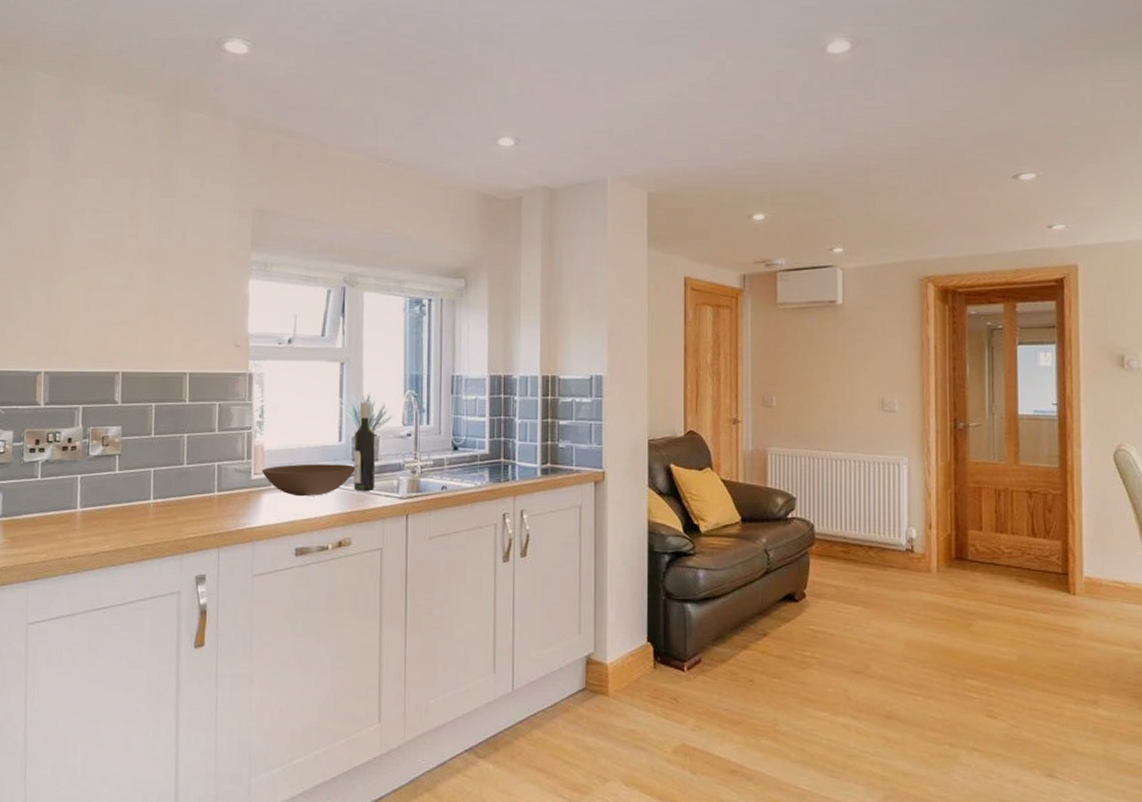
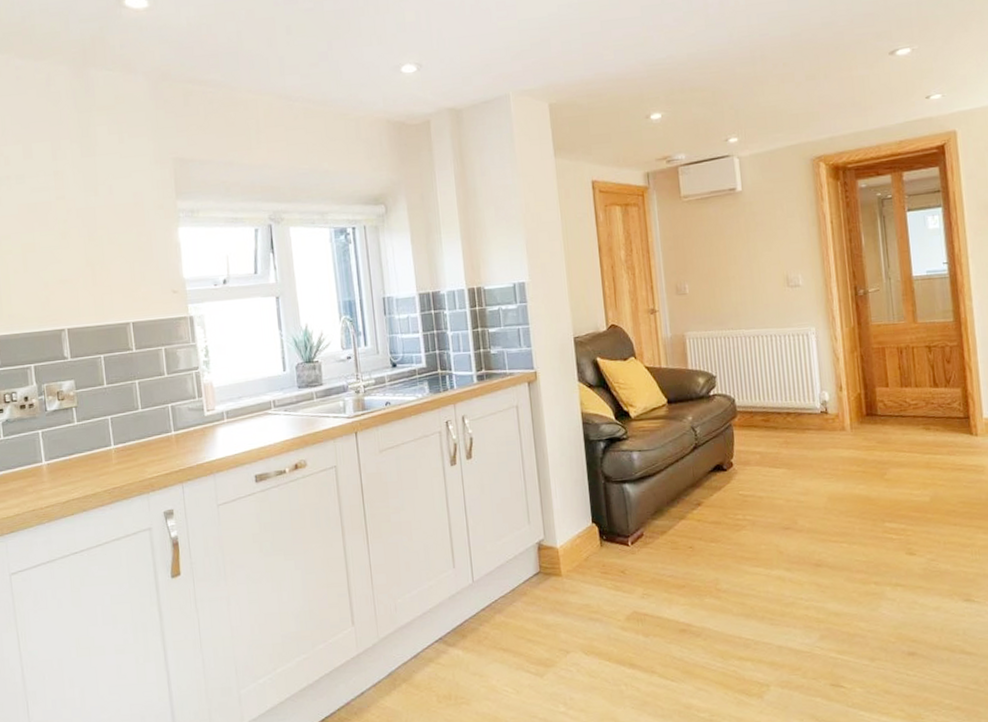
bowl: present [261,463,356,497] -> none [213,392,303,427]
bottle: present [353,402,376,492] -> none [297,331,323,416]

